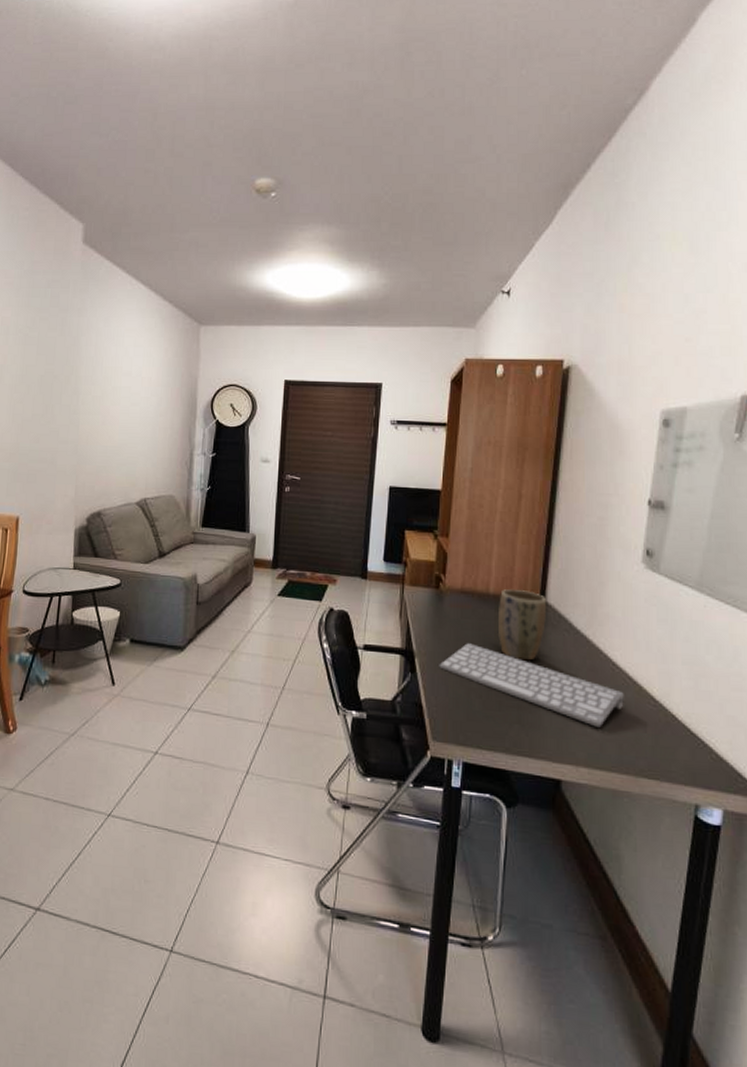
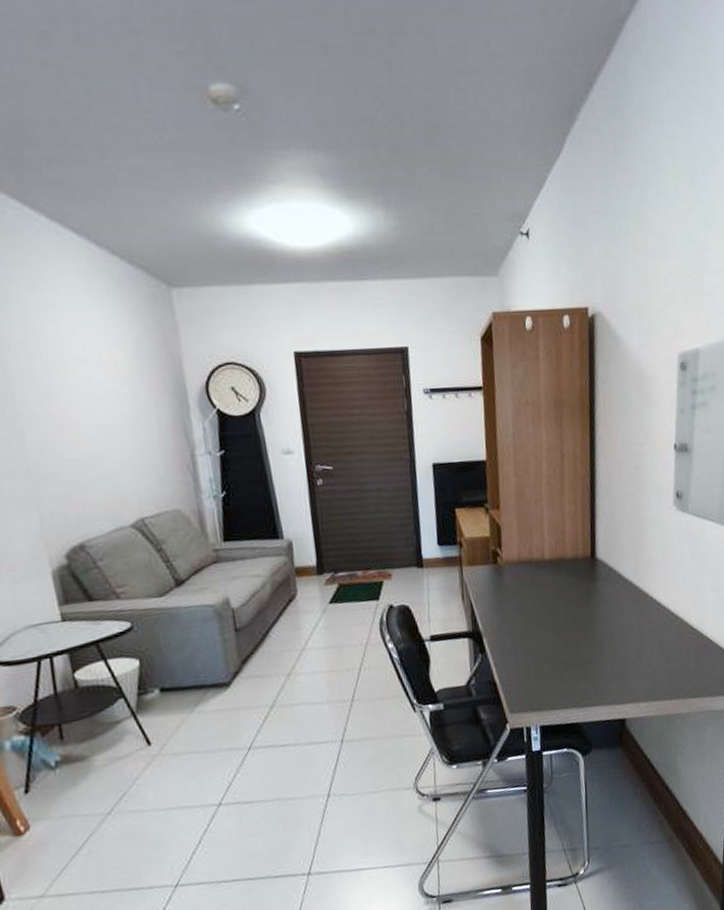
computer keyboard: present [439,643,624,727] -> none [506,612,670,664]
plant pot: present [499,589,547,661] -> none [555,550,599,618]

